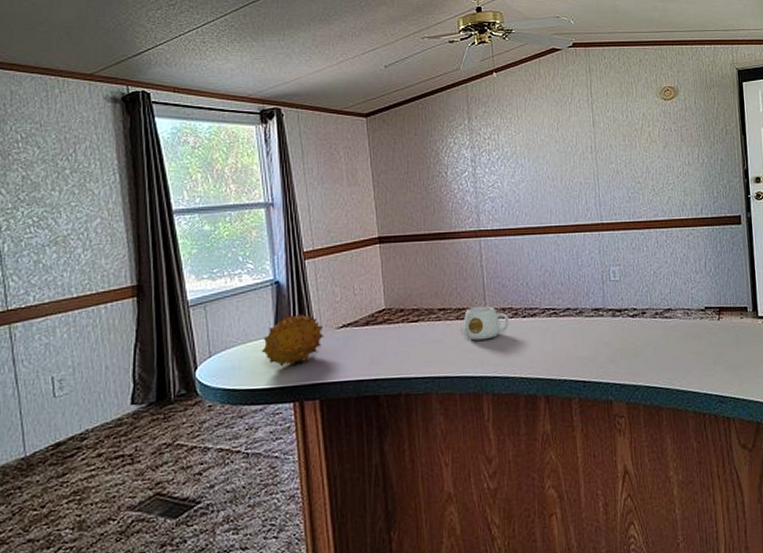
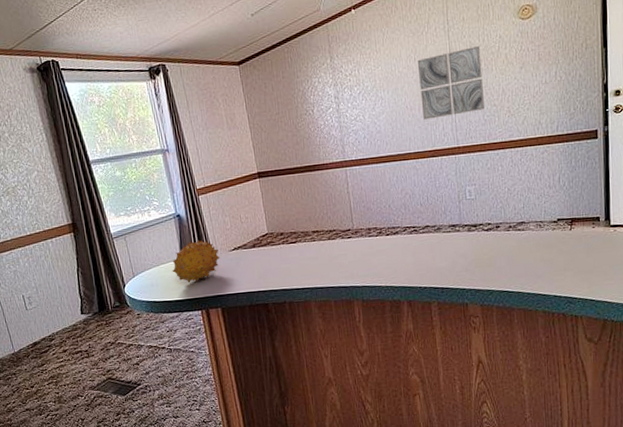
mug: present [463,306,510,341] -> none [334,227,375,257]
wall art: none [560,122,629,192] -> present [417,46,484,120]

